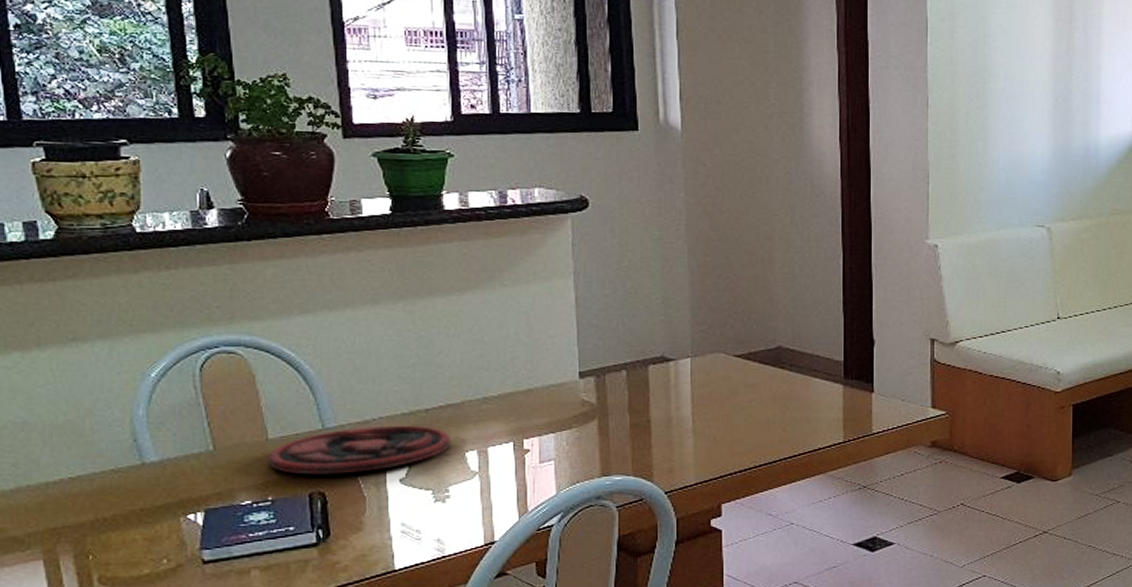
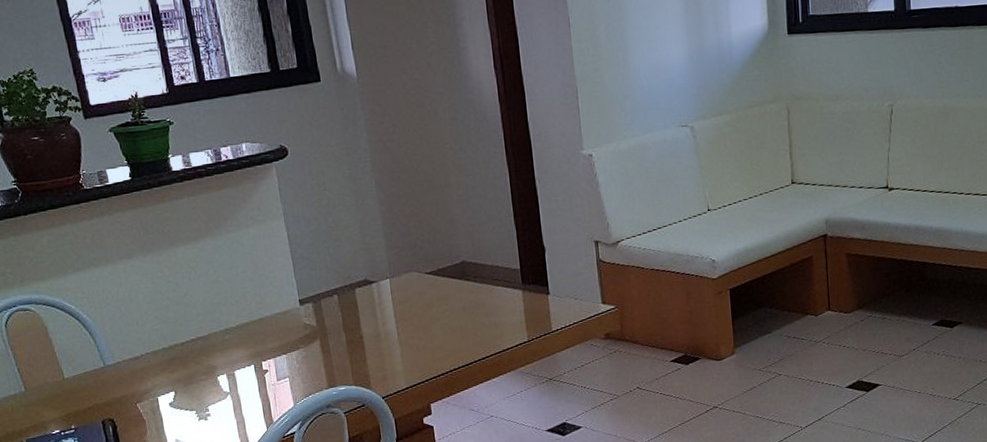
plate: present [268,425,450,475] -> none [67,357,205,406]

